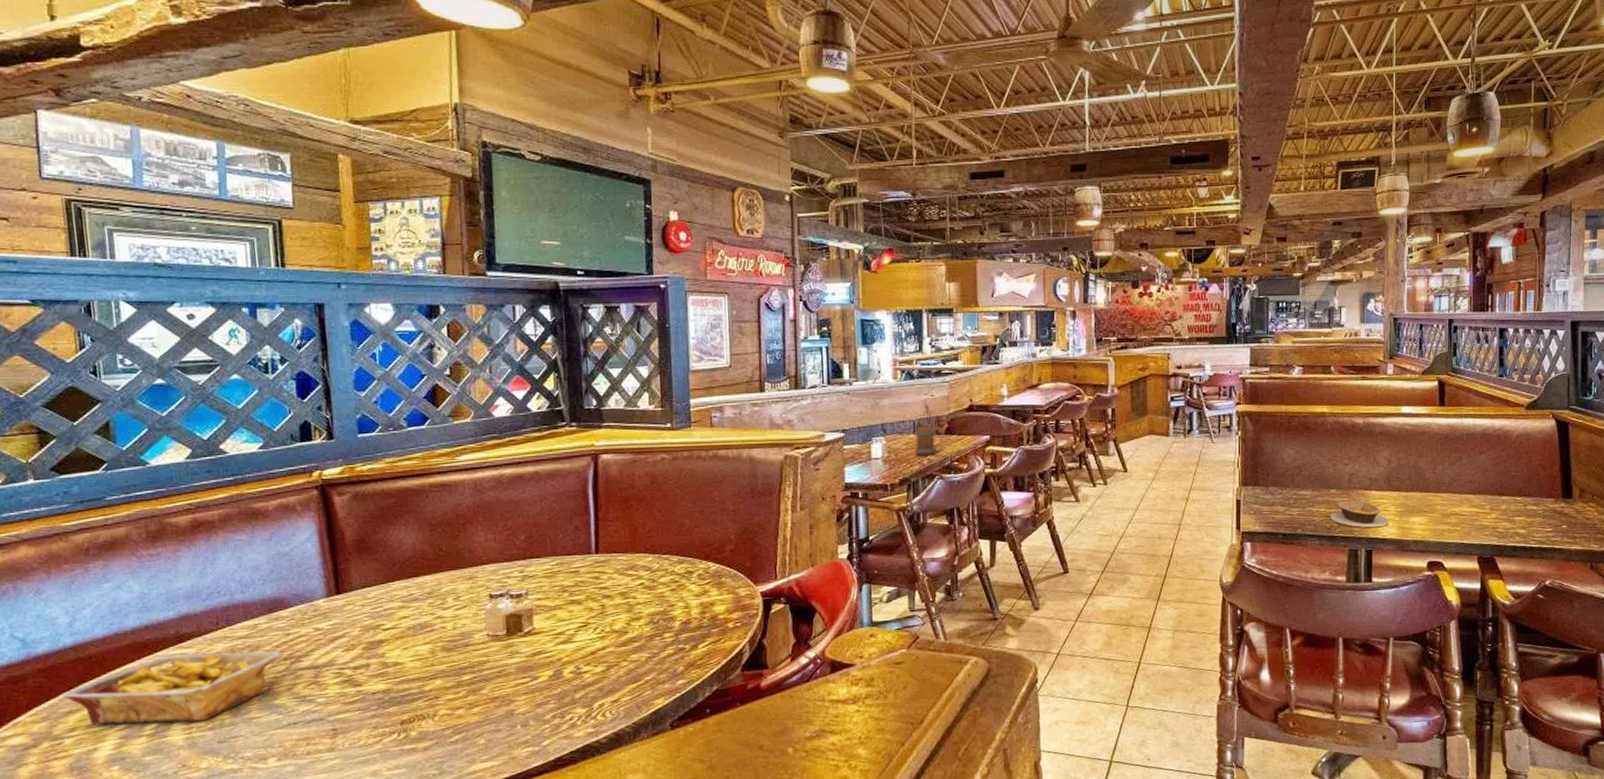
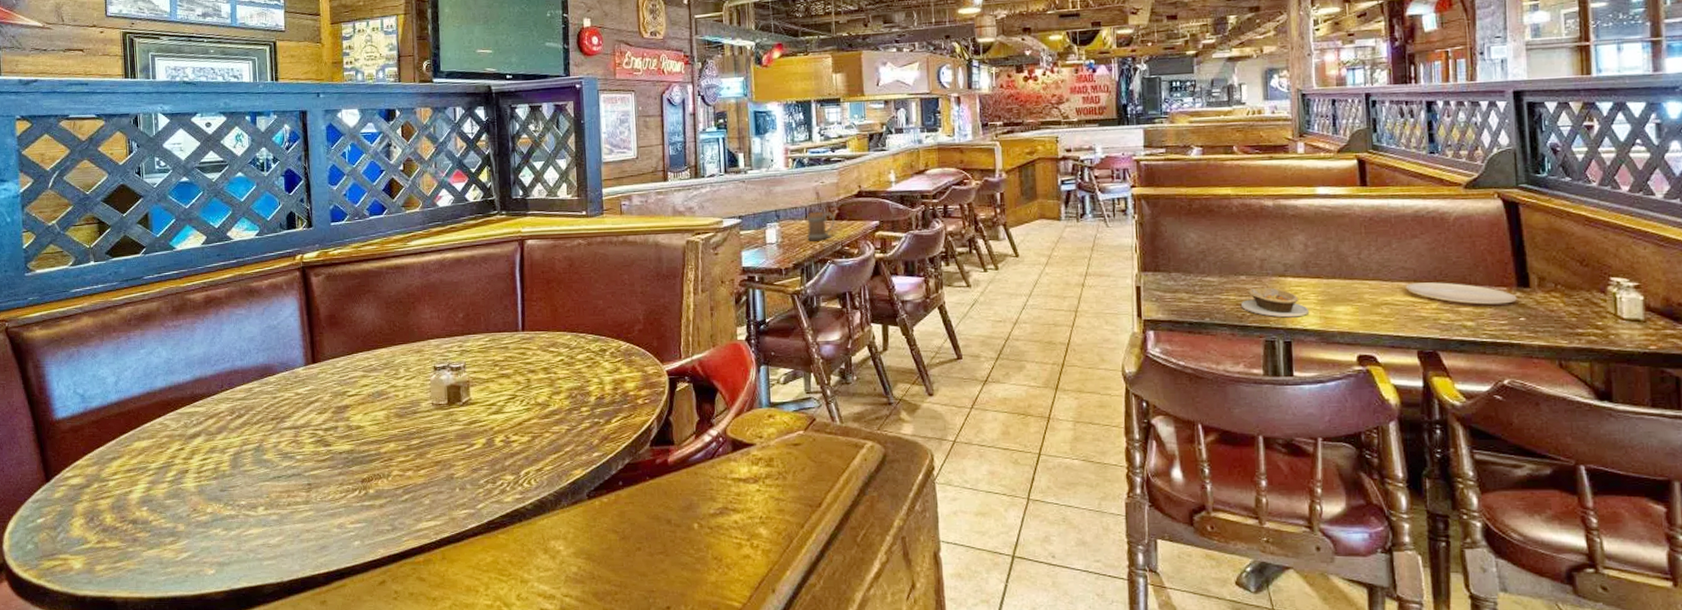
french fries: present [60,650,284,726] -> none [107,411,272,472]
plate: none [1471,494,1561,515] -> present [1405,282,1517,305]

